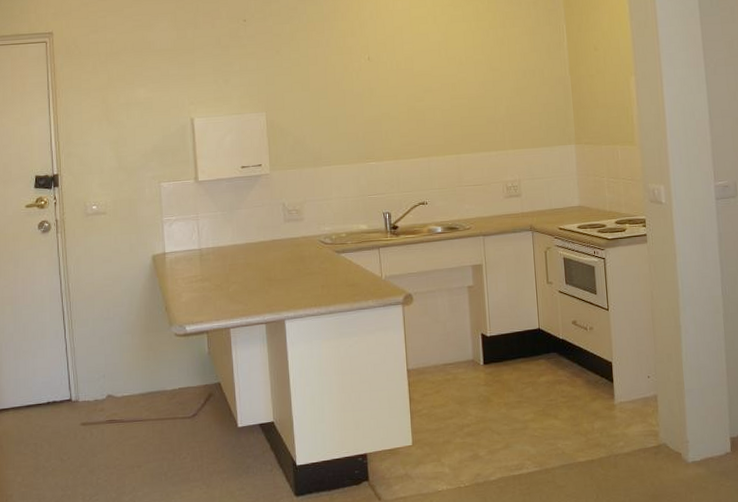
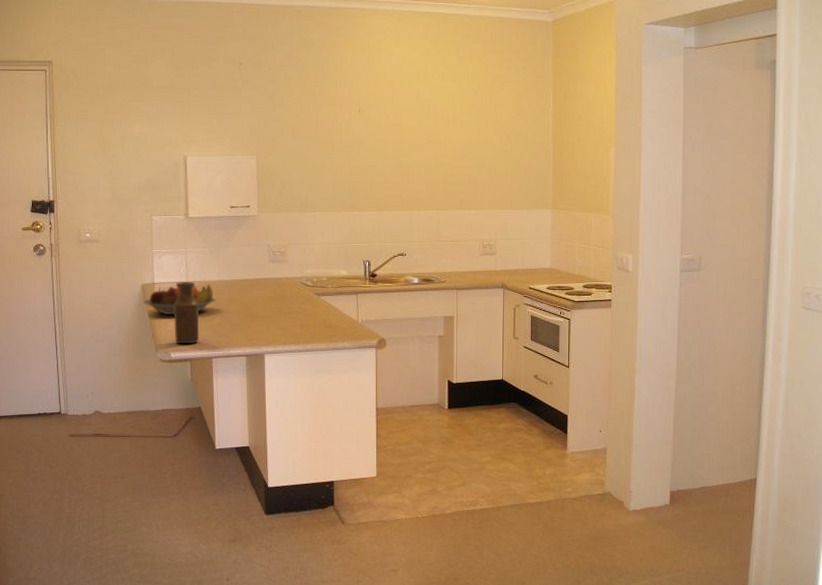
fruit bowl: none [154,250,231,286] -> present [142,284,216,316]
bottle: none [187,249,216,316] -> present [174,282,200,344]

